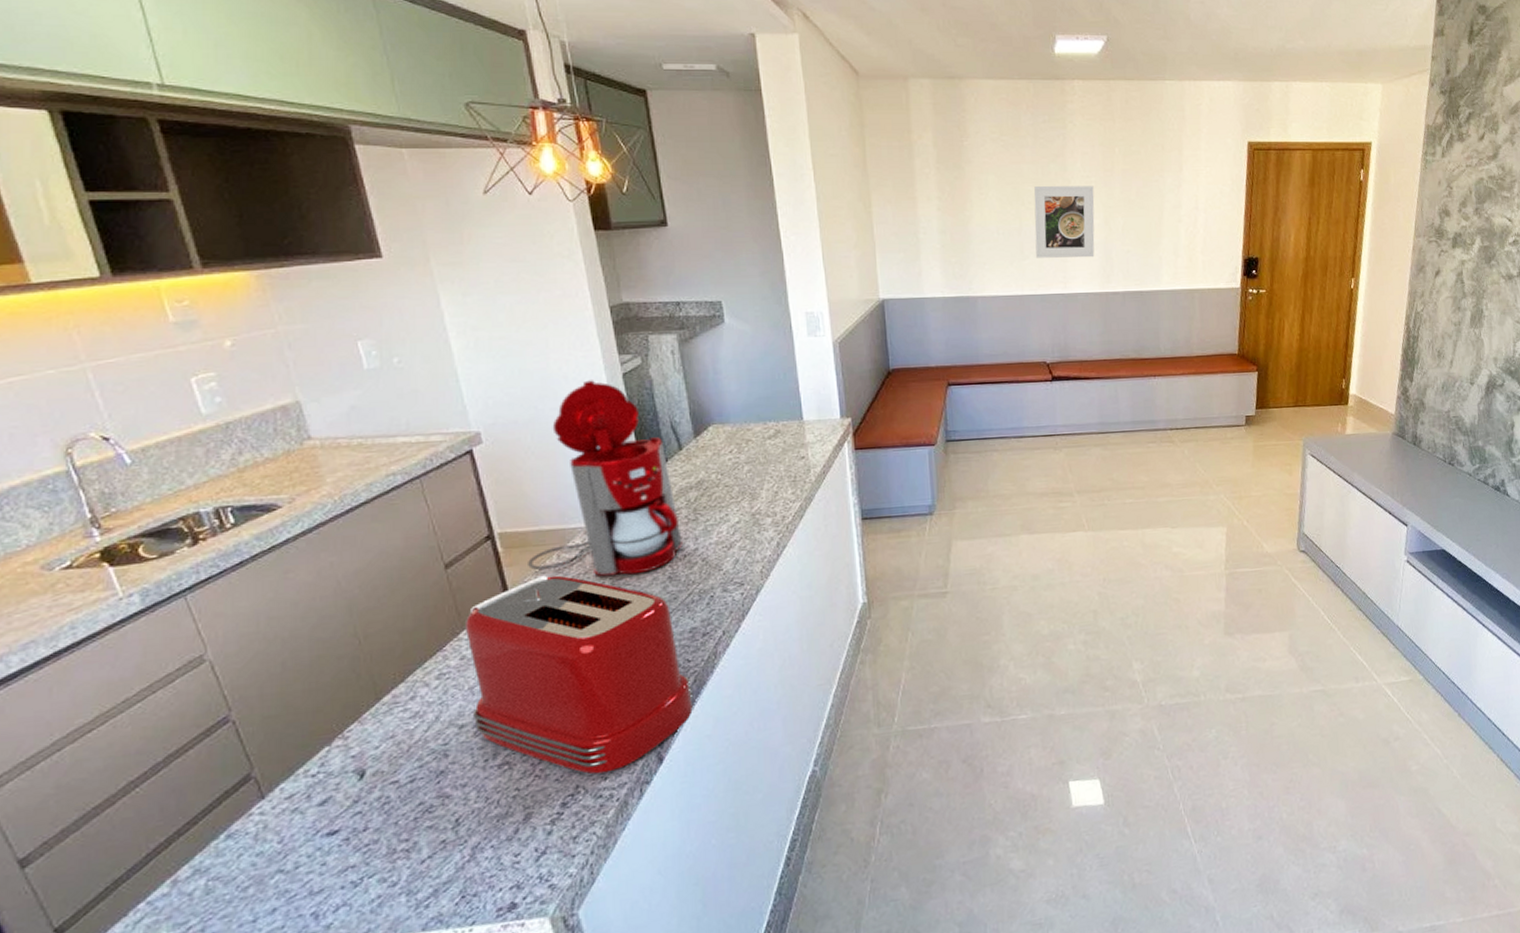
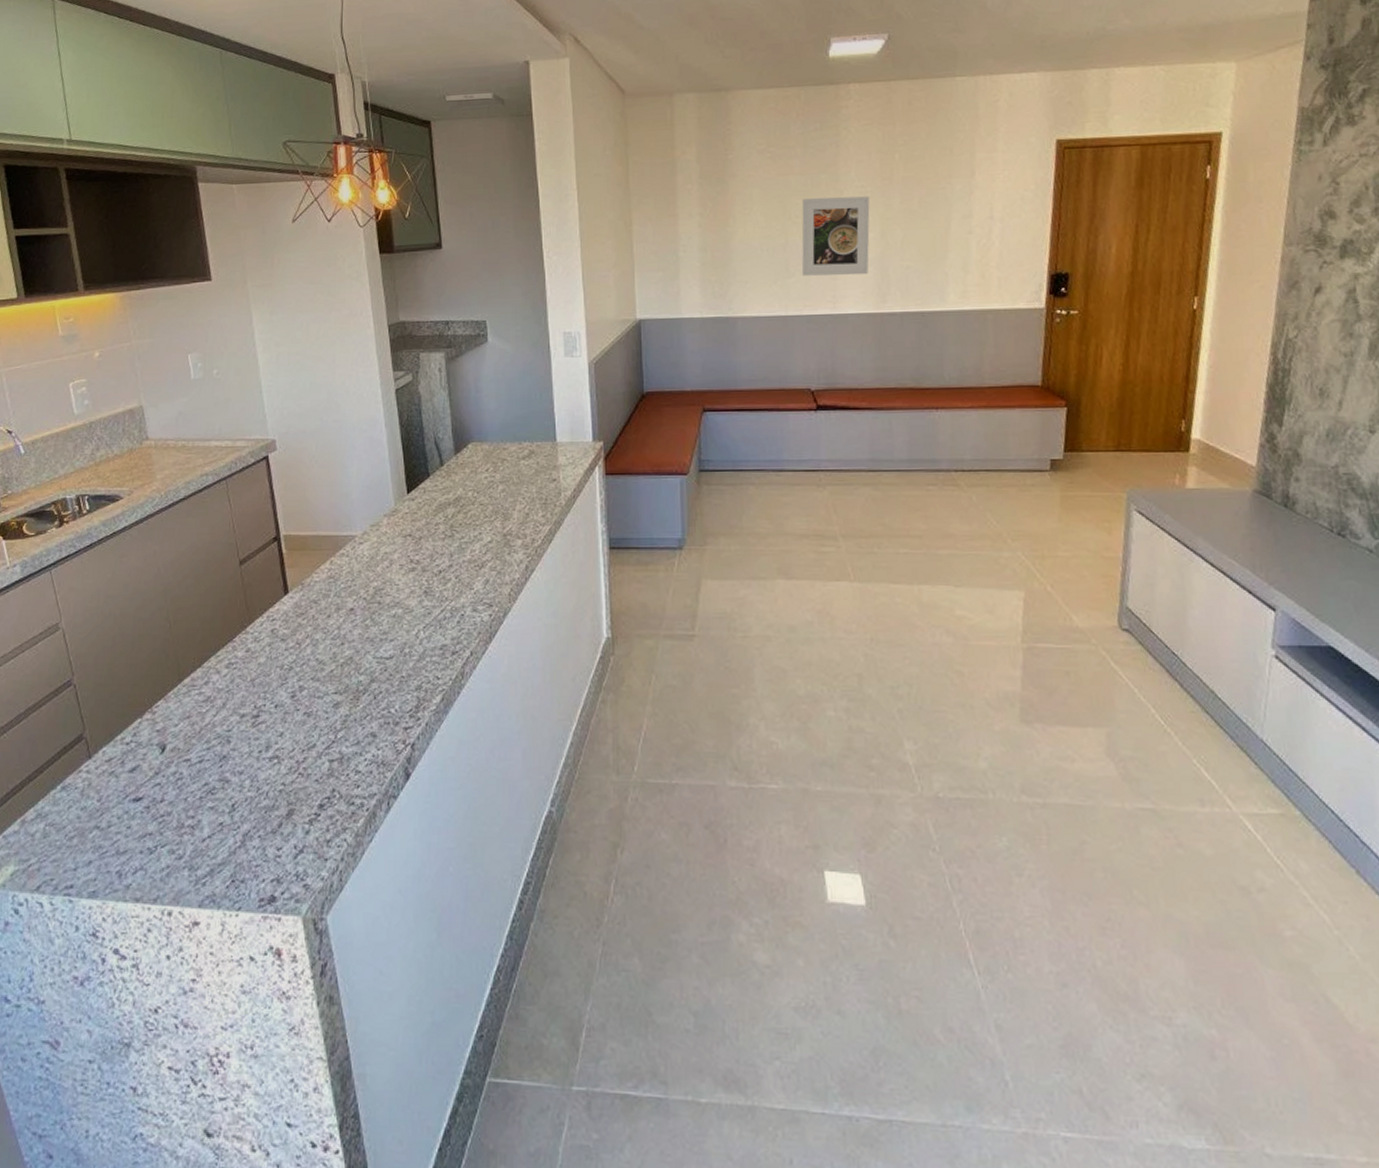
toaster: present [466,575,694,775] -> none [252,579,441,781]
coffee maker: present [528,380,684,576] -> none [306,395,440,586]

